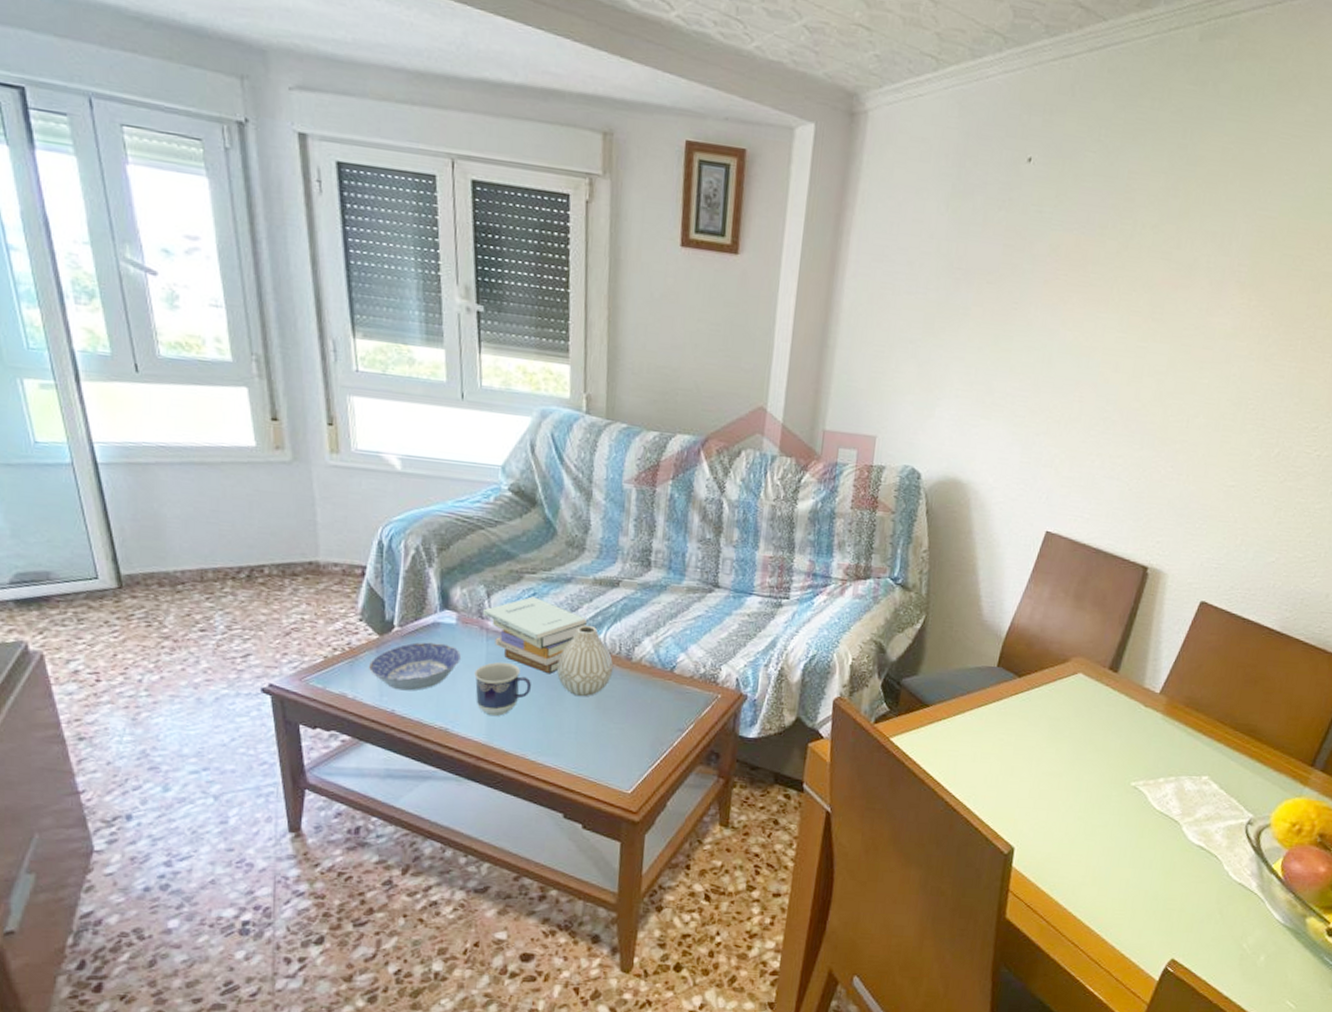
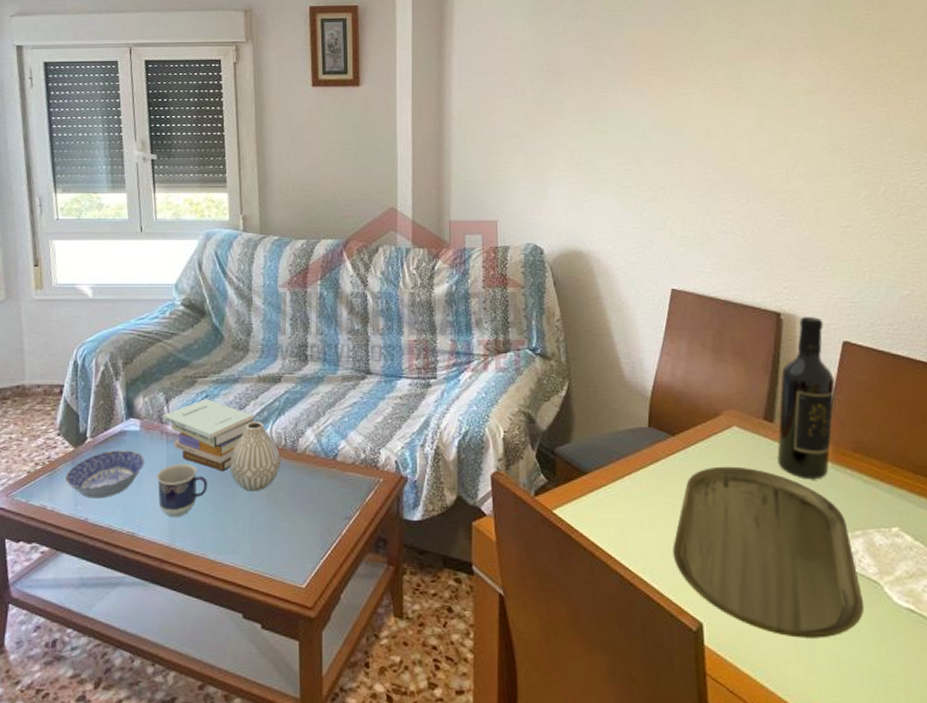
placemat: none [998,709,1163,866] -> present [673,466,864,638]
wine bottle: none [1113,572,1186,729] -> present [777,316,835,480]

